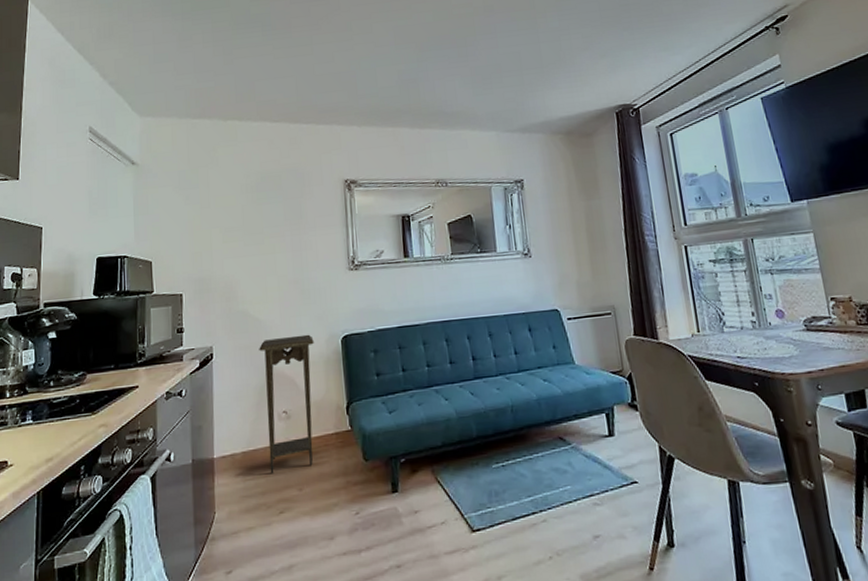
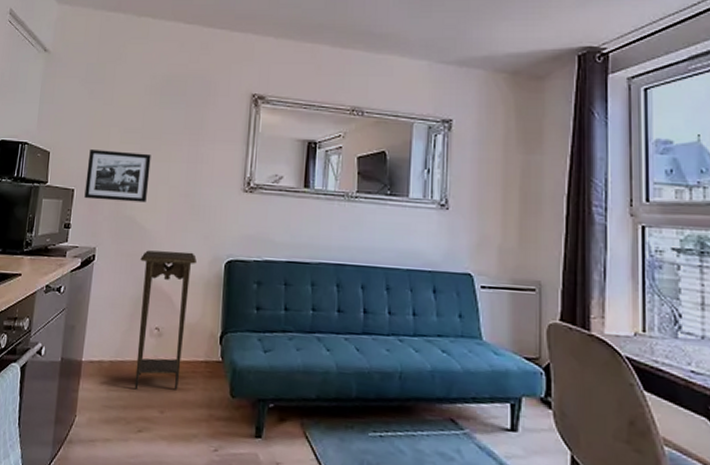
picture frame: none [192,248,257,302] -> present [84,150,151,203]

